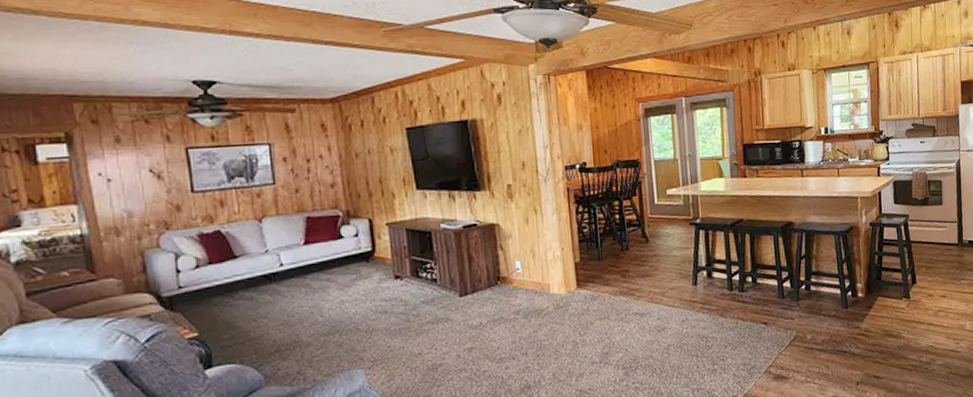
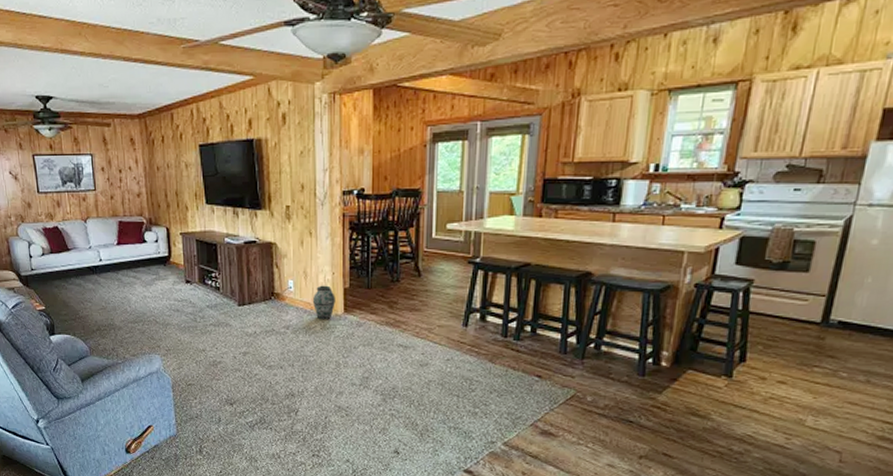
vase: none [542,262,567,299] -> present [312,285,335,320]

